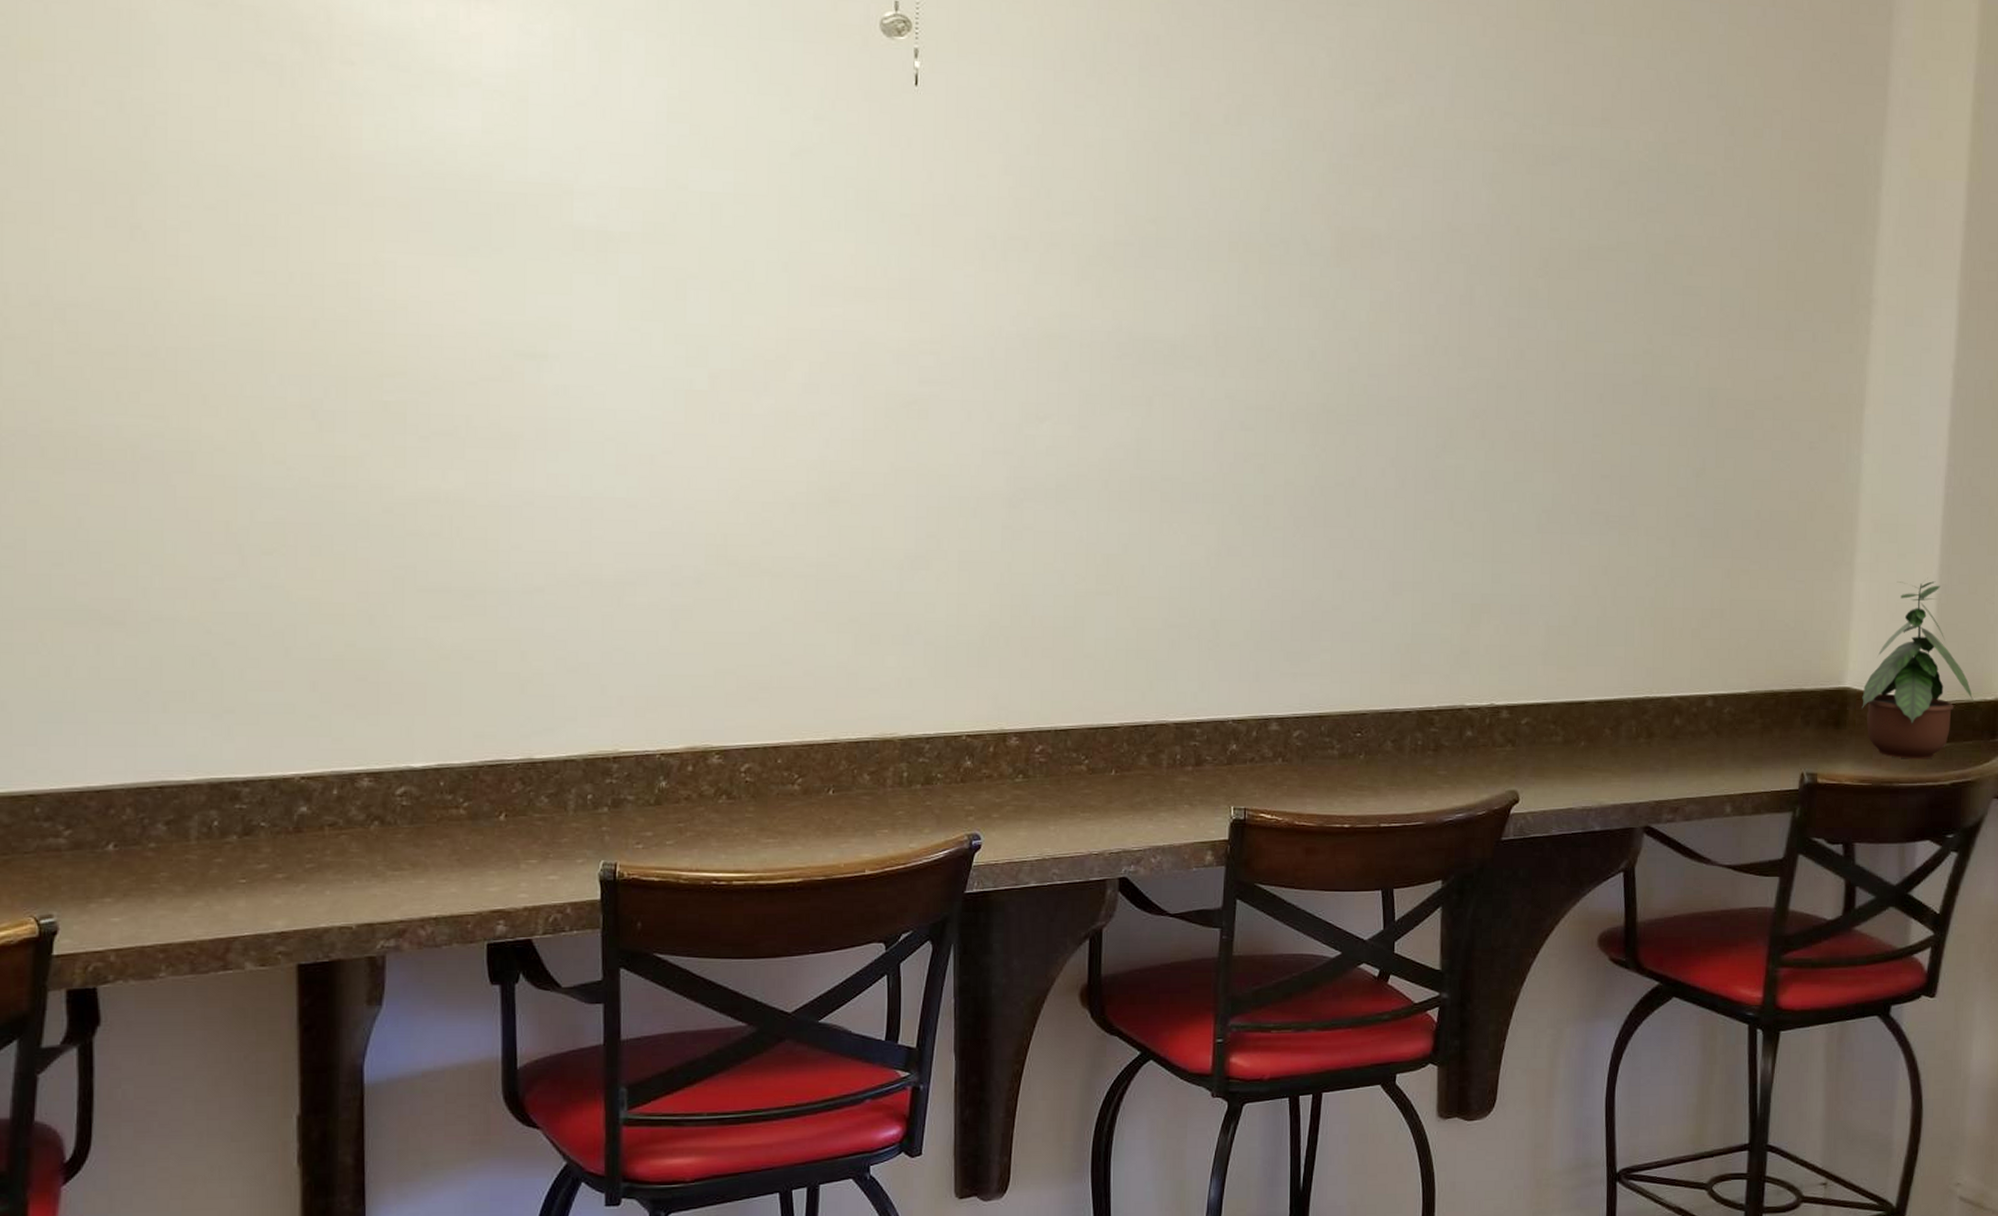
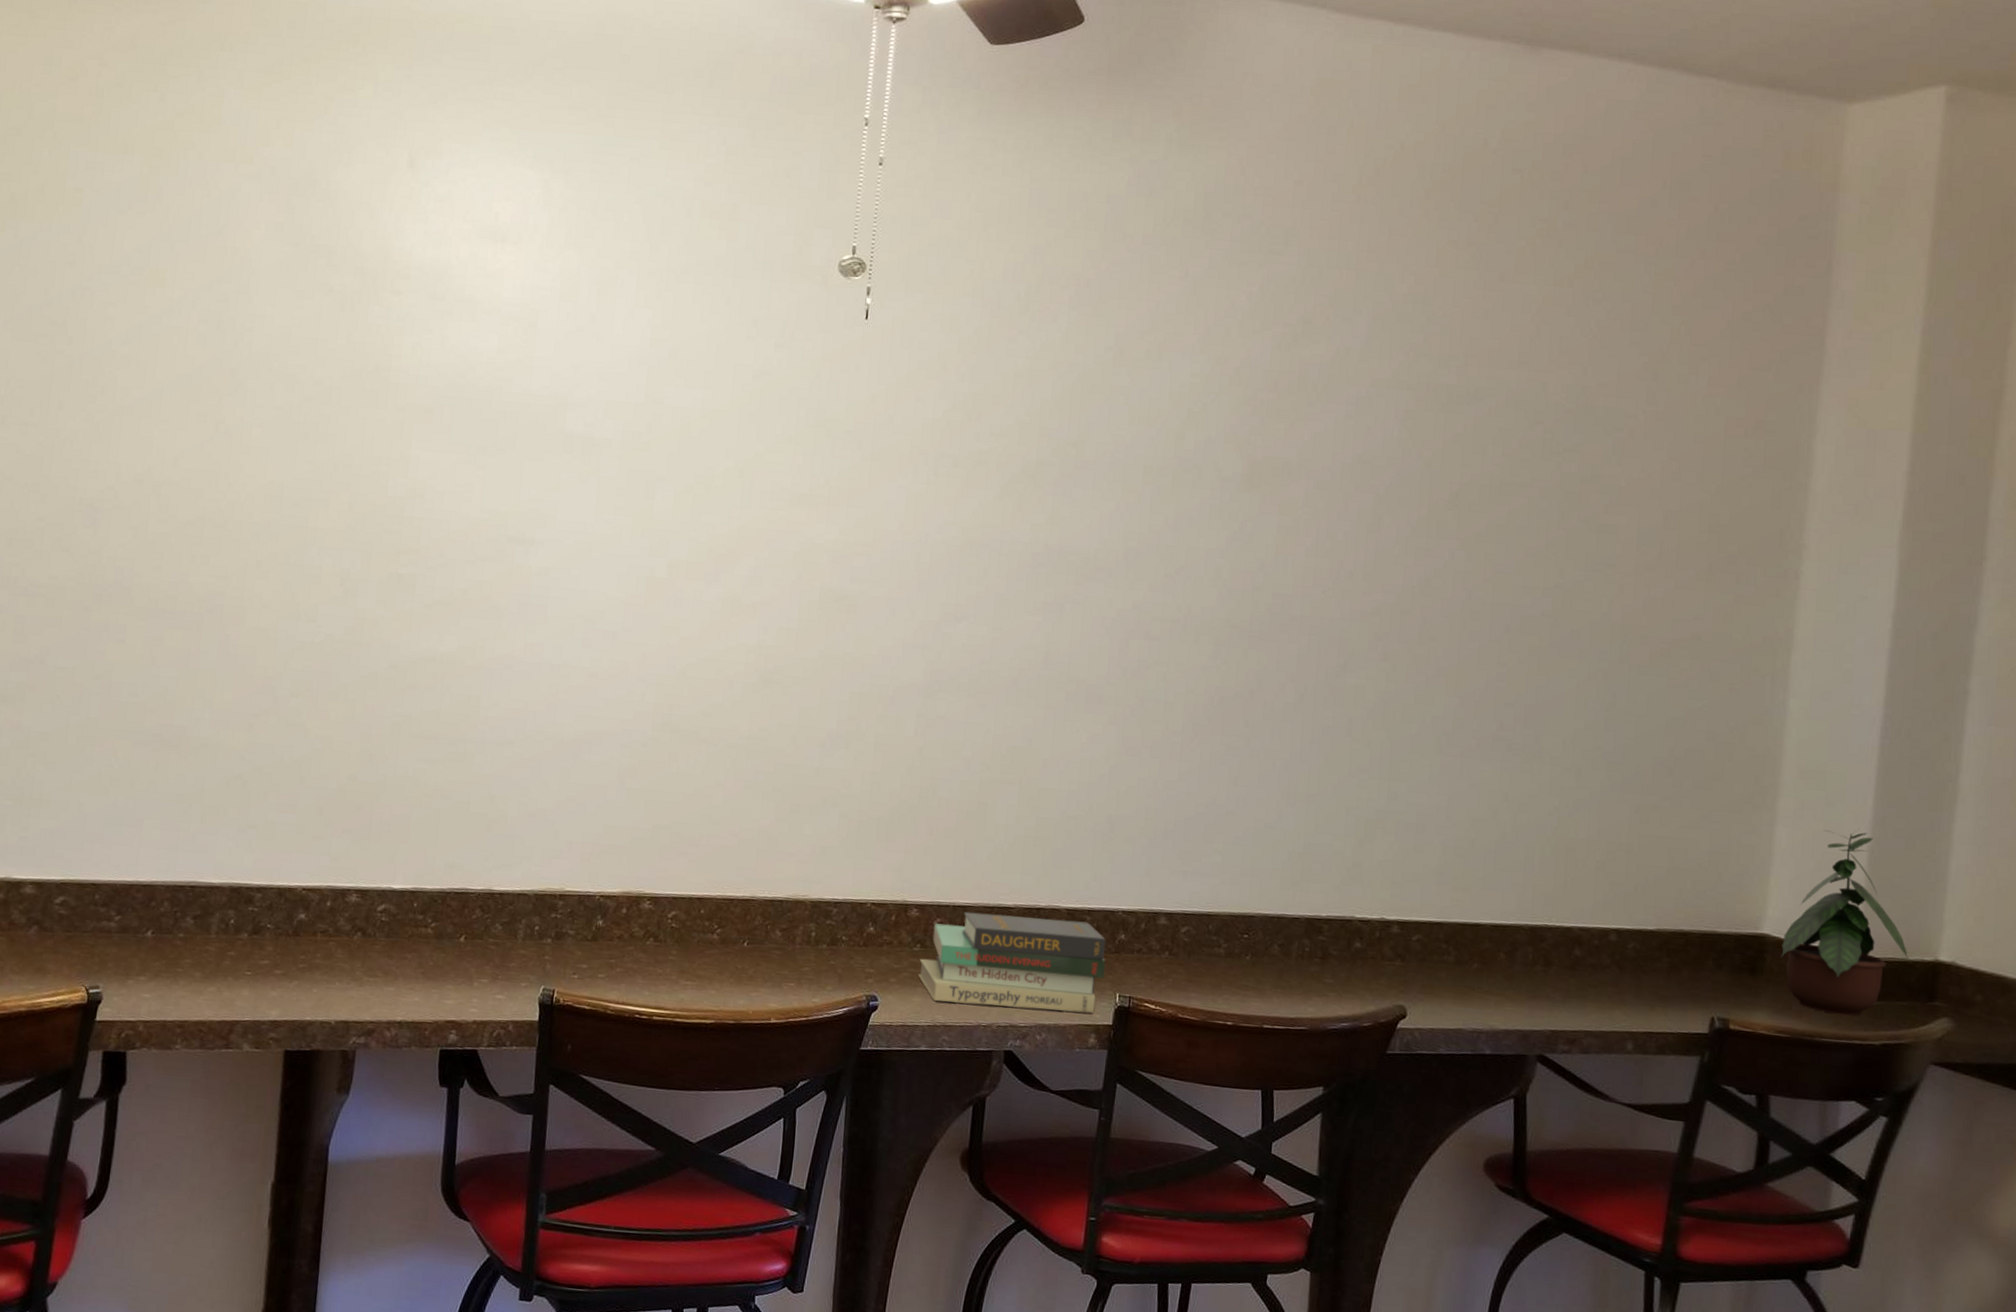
books: none [1022,735,1219,834] -> present [918,911,1106,1014]

